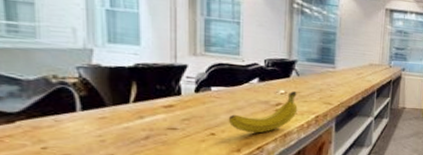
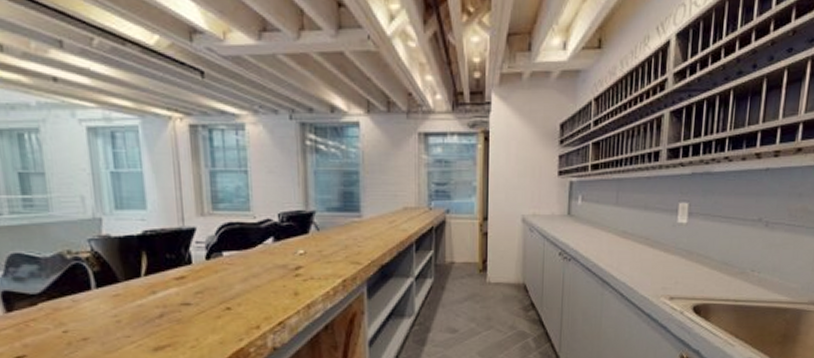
fruit: present [228,91,298,133] -> none [243,251,321,305]

